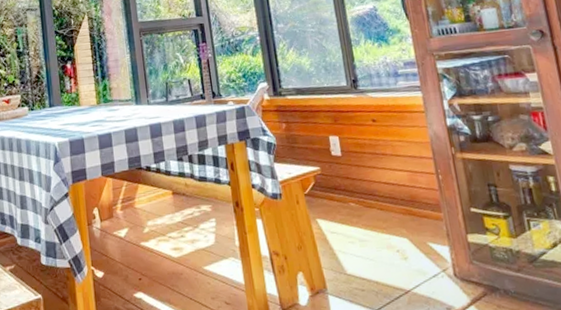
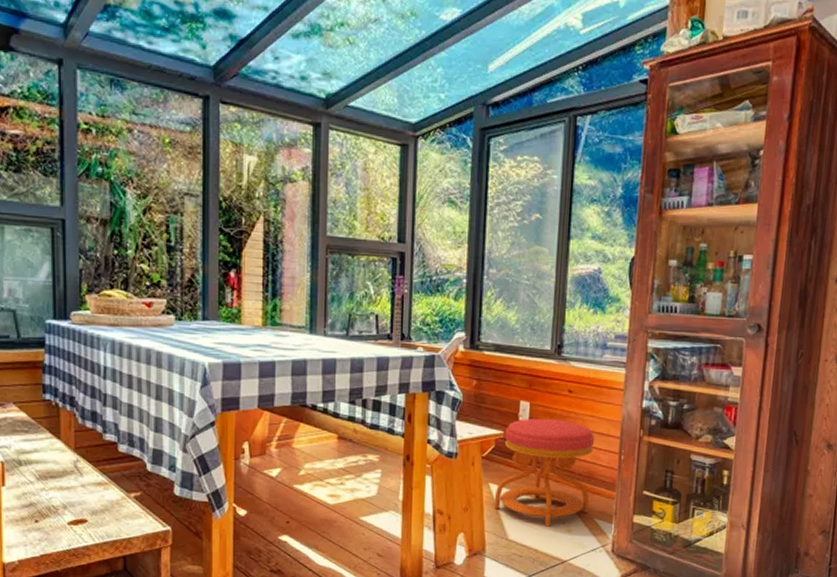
stool: none [321,148,420,257] -> present [494,418,595,527]

